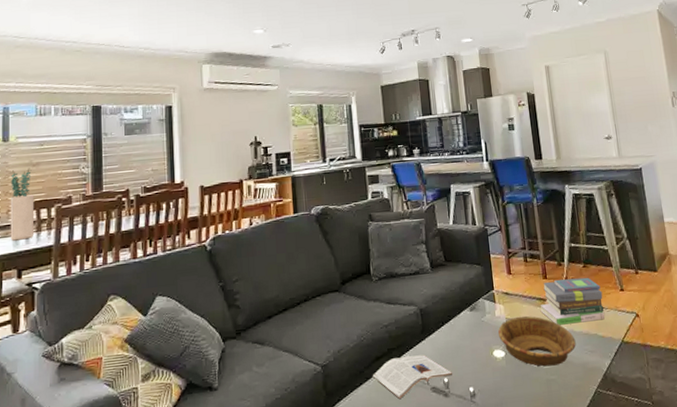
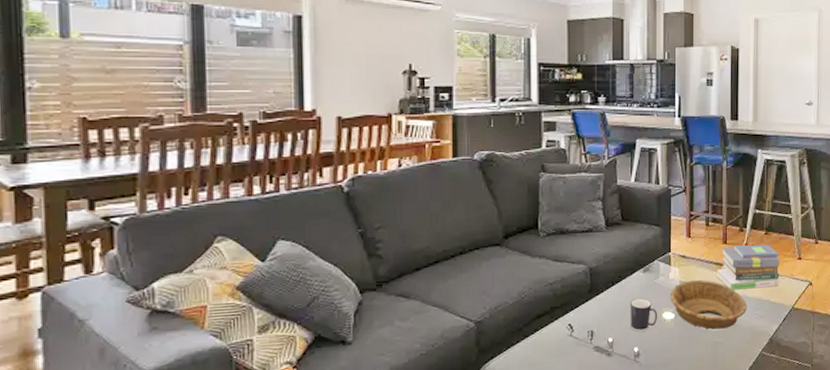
vase: present [10,167,35,241] -> none [74,74,112,164]
magazine: present [372,355,452,400] -> none [531,314,617,358]
mug: none [461,337,489,372] -> present [630,298,658,332]

